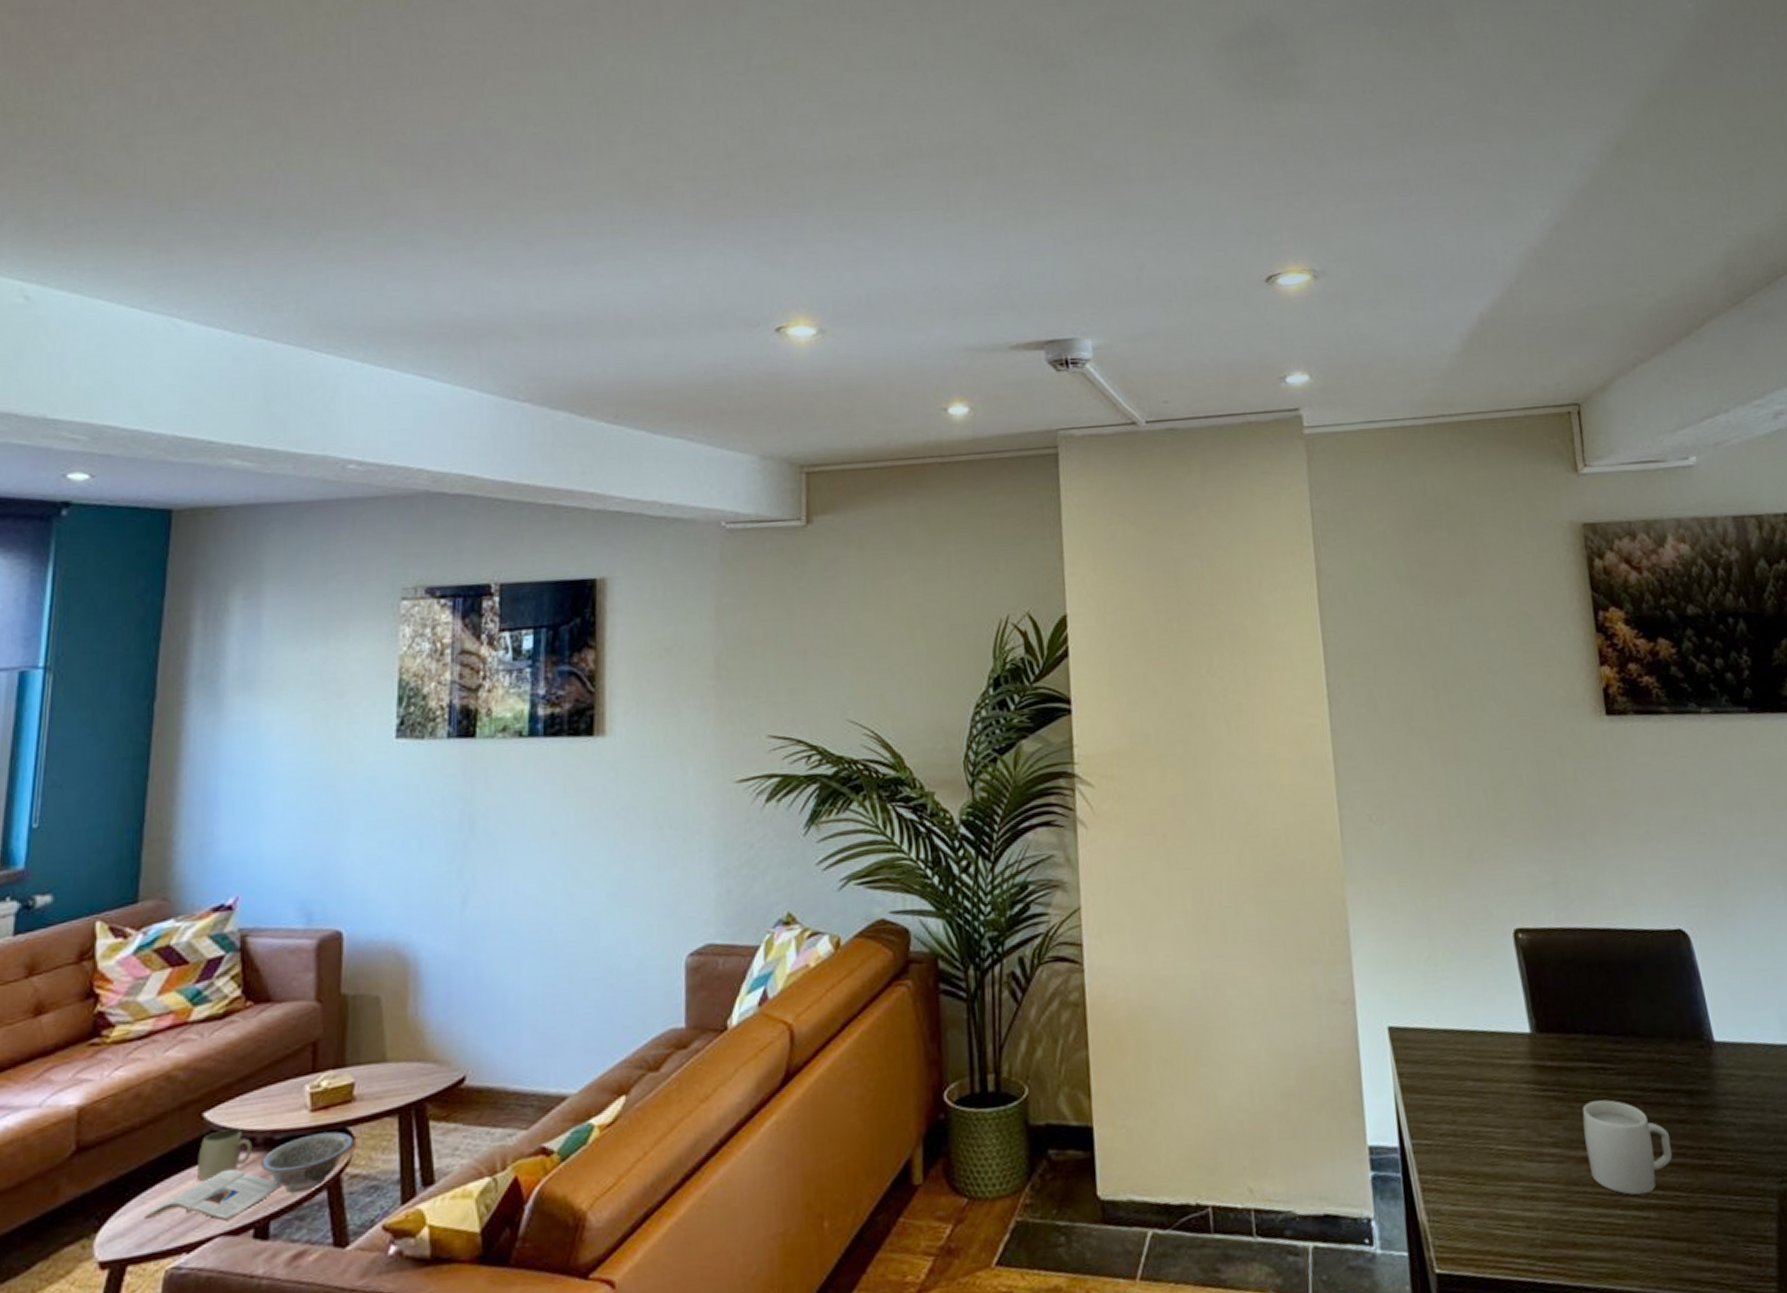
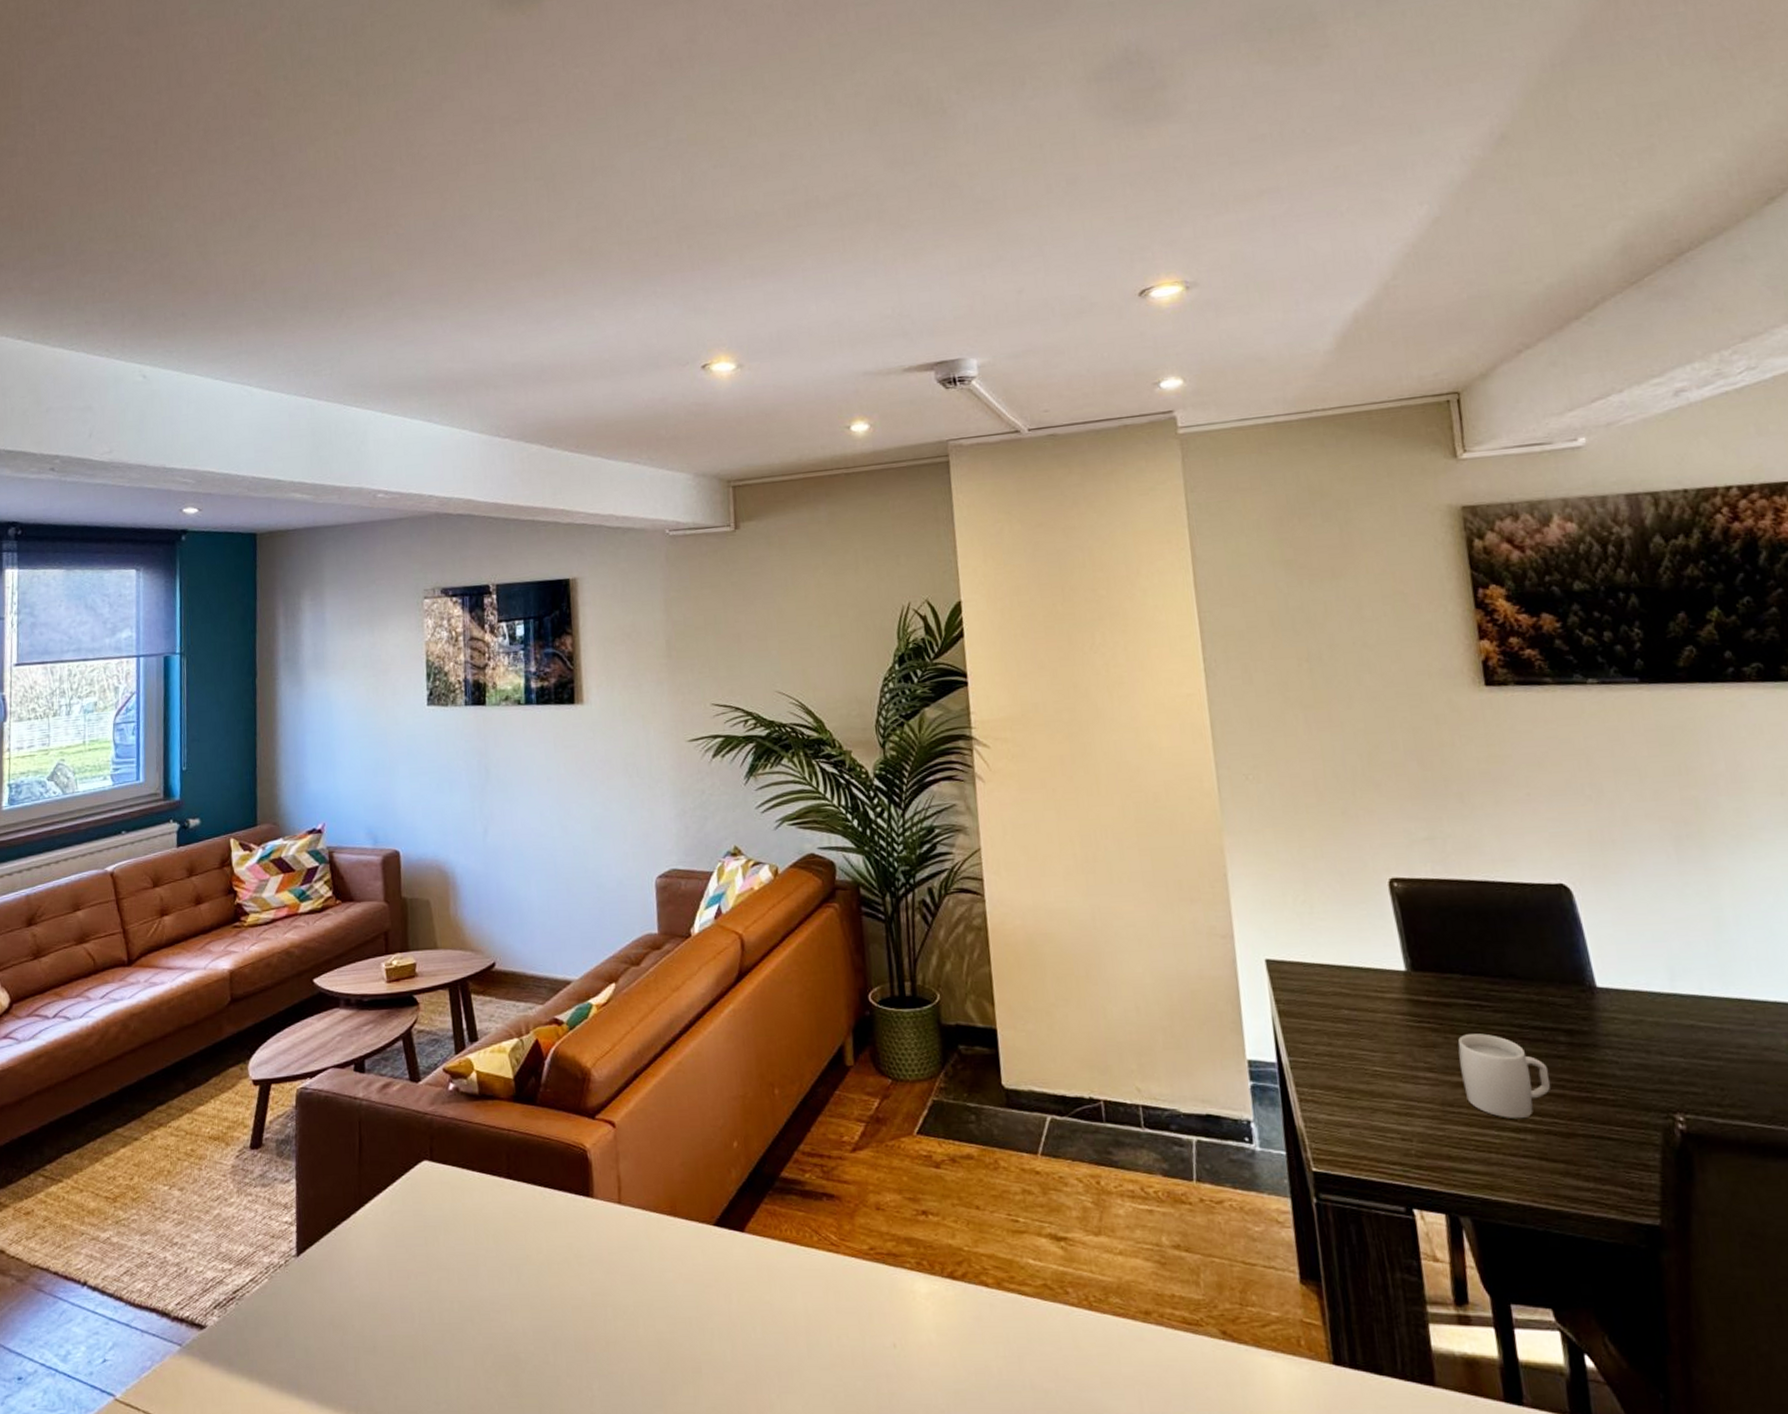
magazine: present [145,1168,283,1222] -> none [280,1020,372,1058]
mug: present [197,1128,253,1183] -> none [312,992,349,1029]
decorative bowl: present [260,1131,353,1193] -> none [354,998,418,1040]

